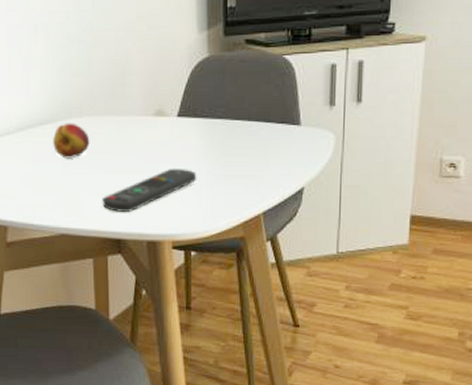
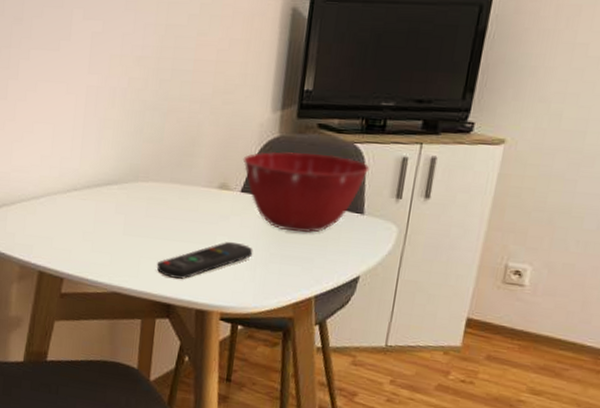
fruit: present [53,122,90,159] -> none [116,185,153,221]
mixing bowl: none [175,69,301,151] -> present [242,151,370,233]

